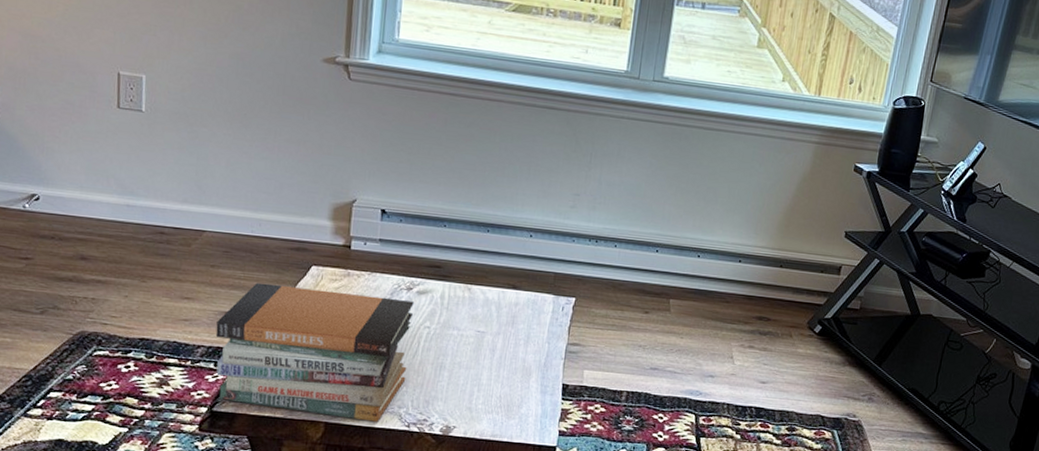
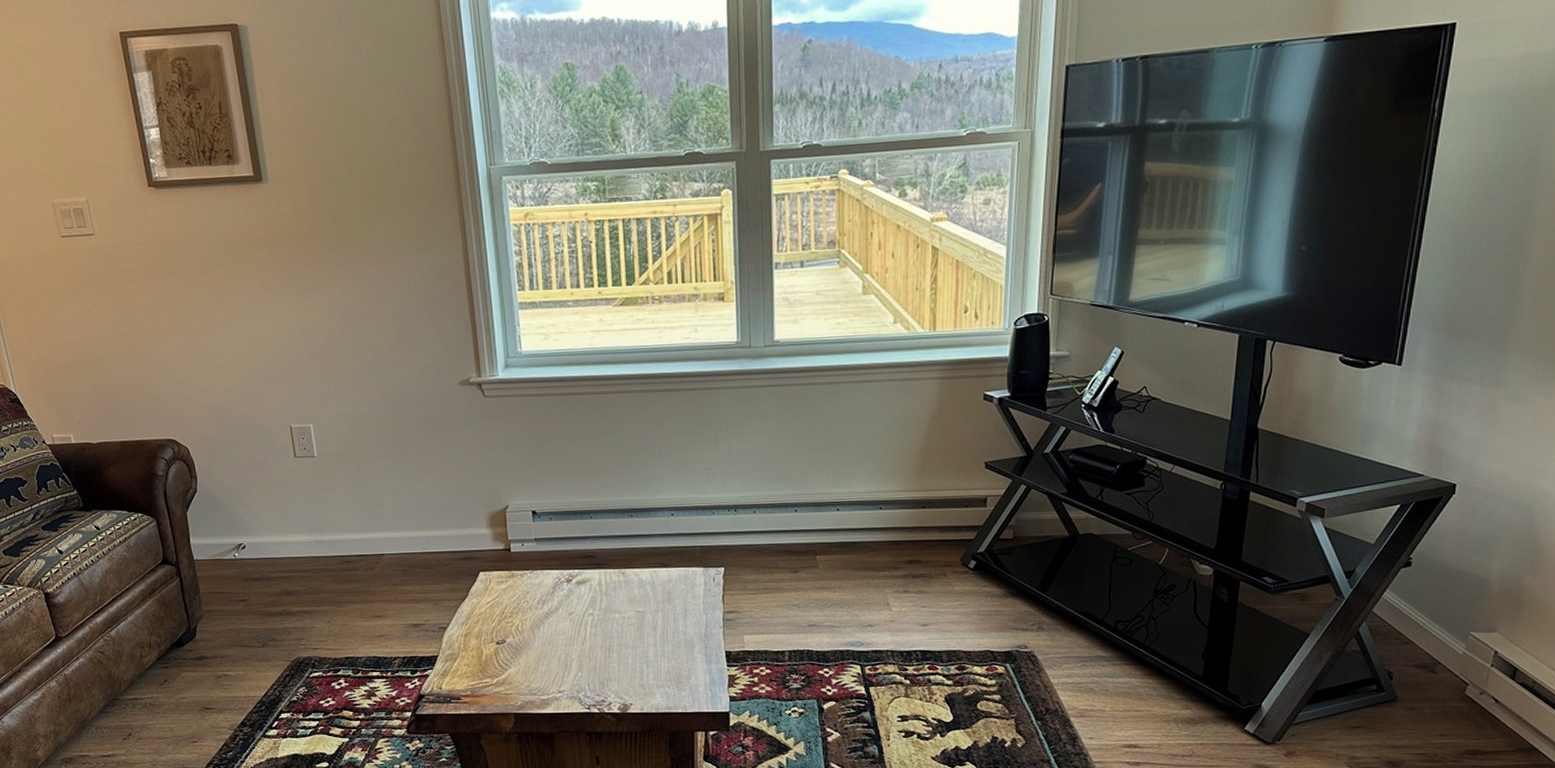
book stack: present [215,282,414,422] -> none [406,591,580,708]

